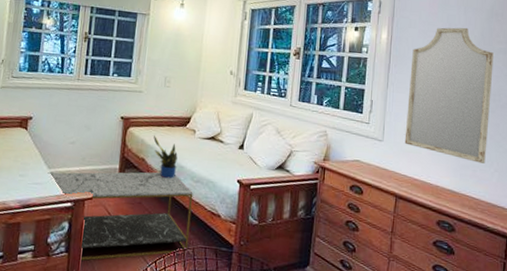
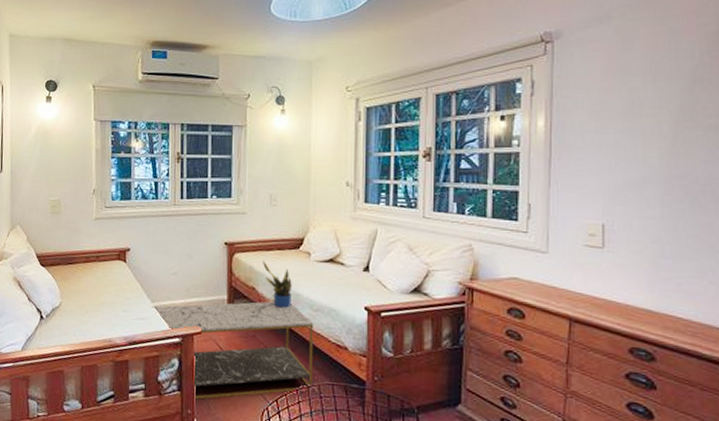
home mirror: present [404,27,494,164] -> none [577,101,700,274]

